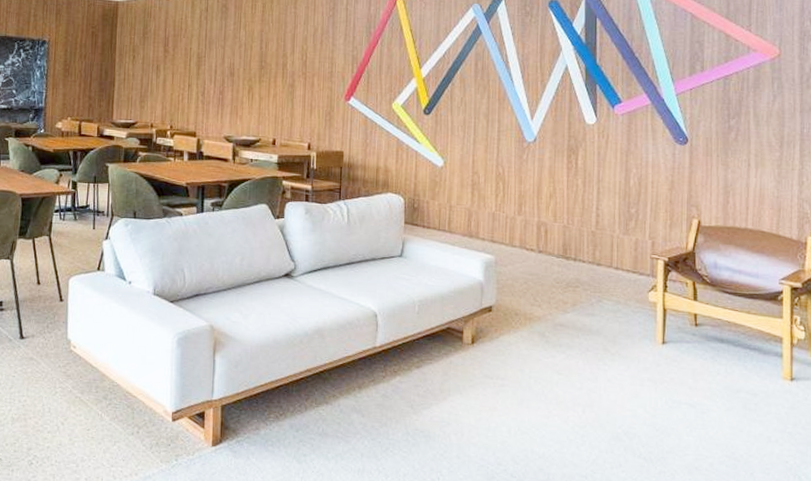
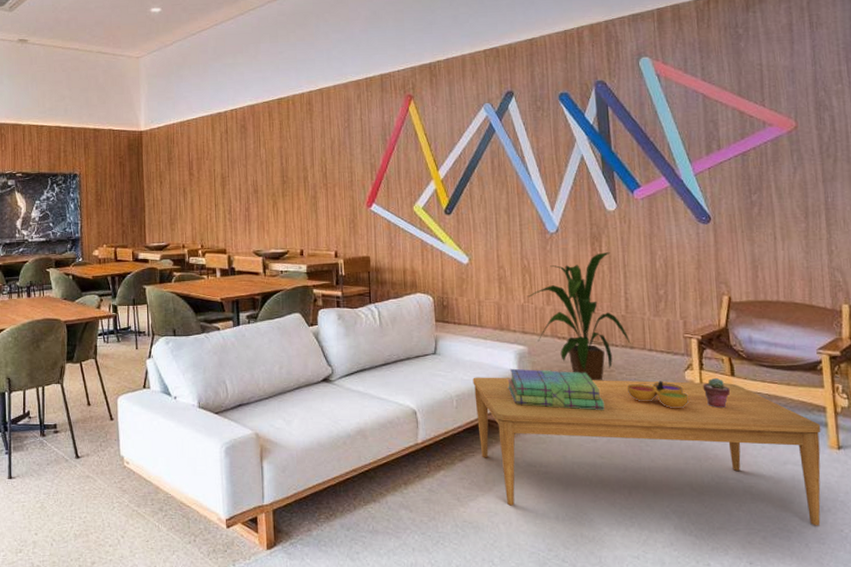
coffee table: none [437,283,776,456] -> present [473,377,821,526]
stack of books: none [472,277,566,326] -> present [507,368,604,410]
house plant: none [500,166,598,296] -> present [528,252,631,381]
decorative bowl: none [590,300,651,330] -> present [626,380,690,409]
potted succulent: none [665,300,692,332] -> present [702,377,731,409]

